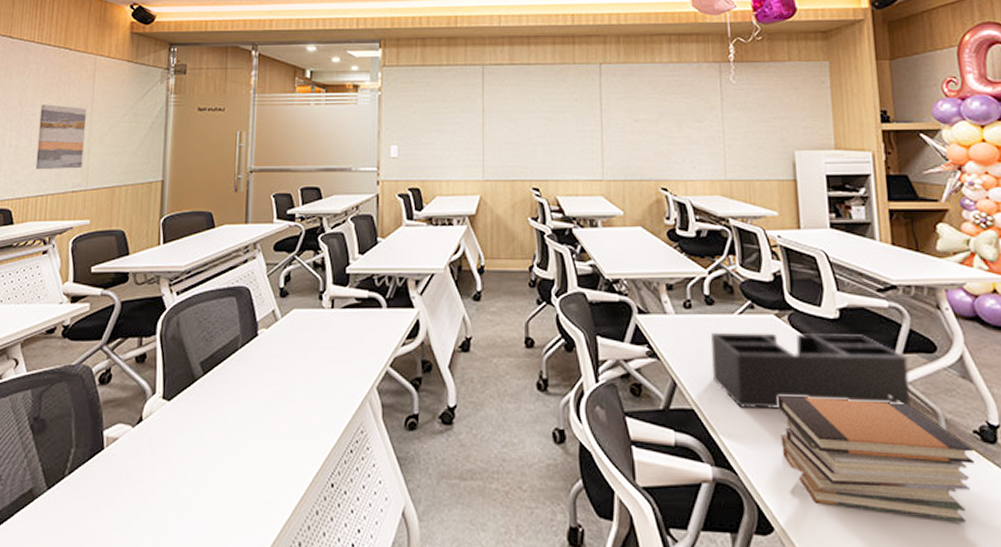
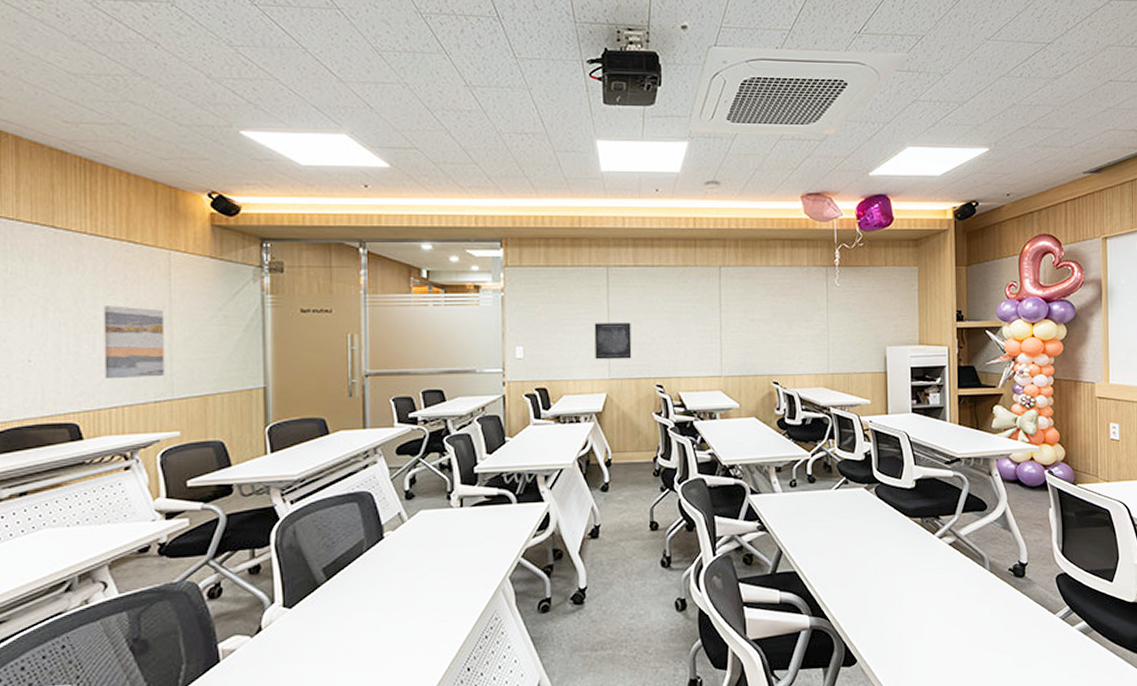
wall art: none [469,122,507,160] -> present [594,323,632,360]
desk organizer: present [710,332,911,409] -> none [811,500,965,567]
book stack: present [778,394,974,523] -> none [865,552,1008,639]

